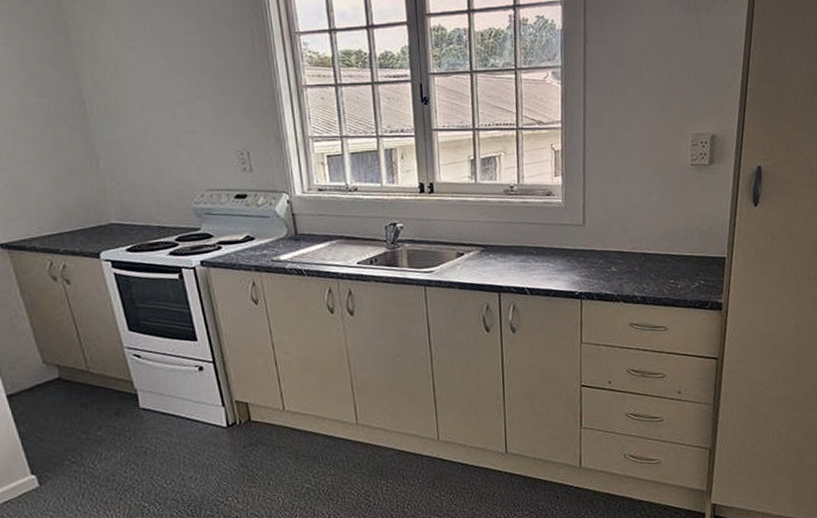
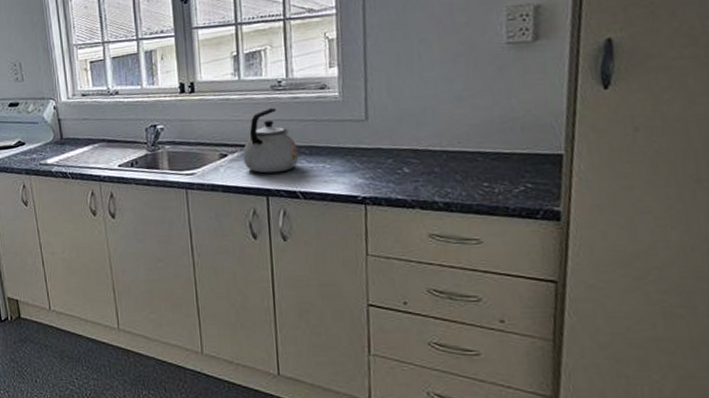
kettle: none [478,210,527,272] -> present [242,107,299,174]

